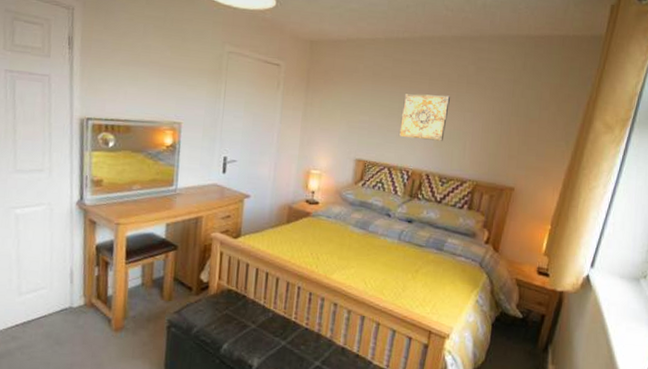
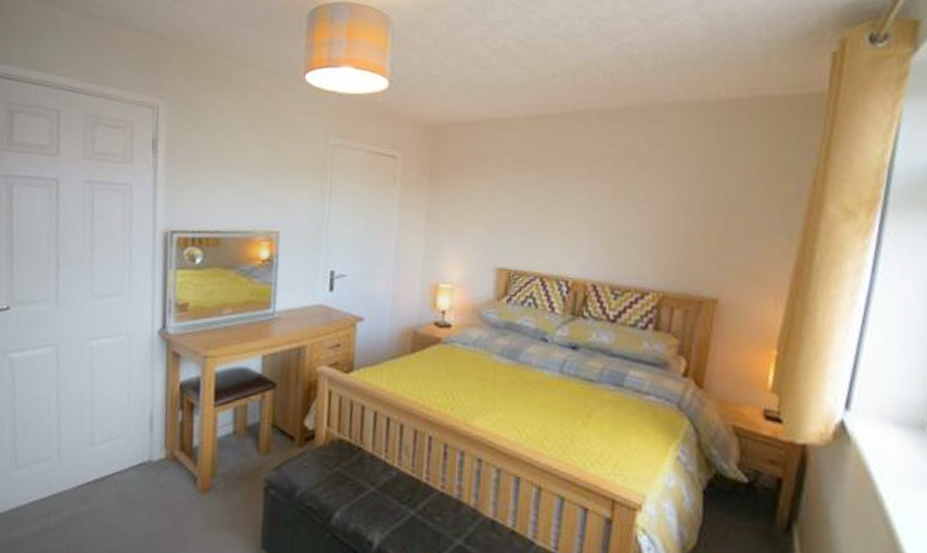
wall art: present [398,94,450,141] -> none [551,181,617,241]

